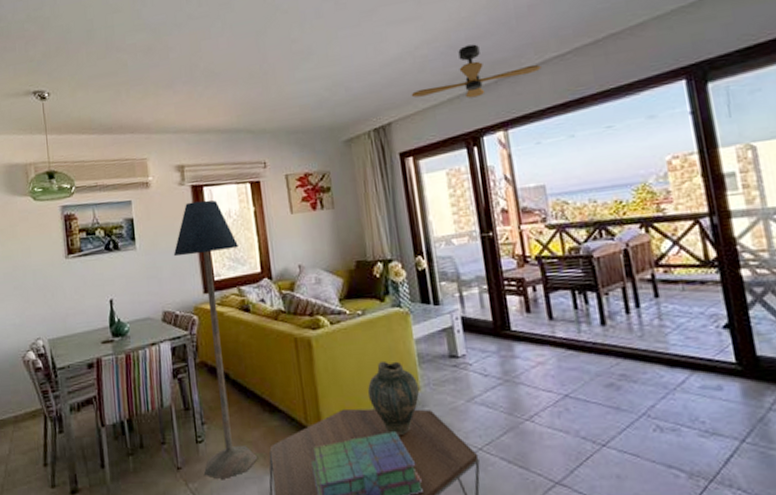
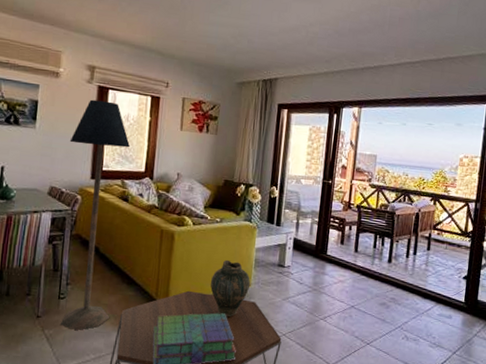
ceiling fan: present [411,44,542,98] -> none [298,34,397,77]

